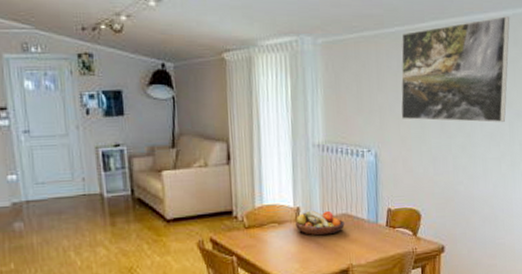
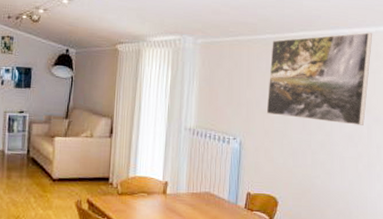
fruit bowl: present [296,210,345,236] -> none [163,185,207,210]

